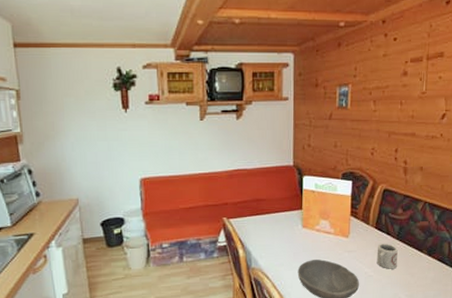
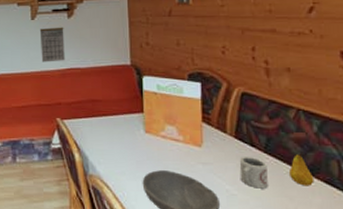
calendar: none [208,128,233,164] -> present [39,27,65,62]
fruit: none [413,237,431,265] -> present [288,152,315,186]

